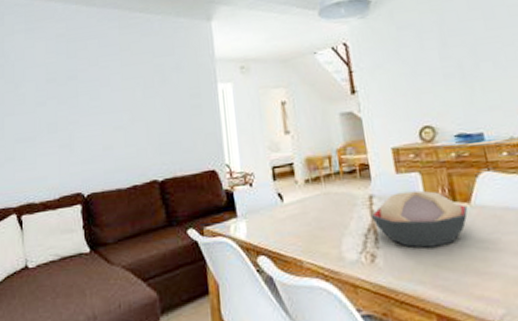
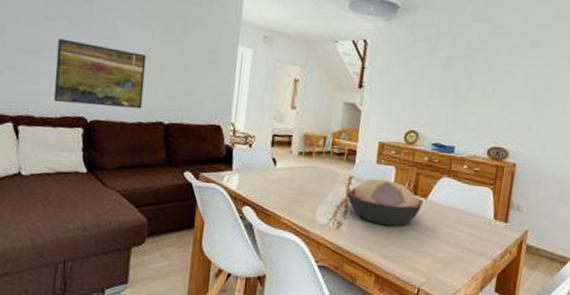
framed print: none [49,115,134,184] -> present [53,38,147,109]

